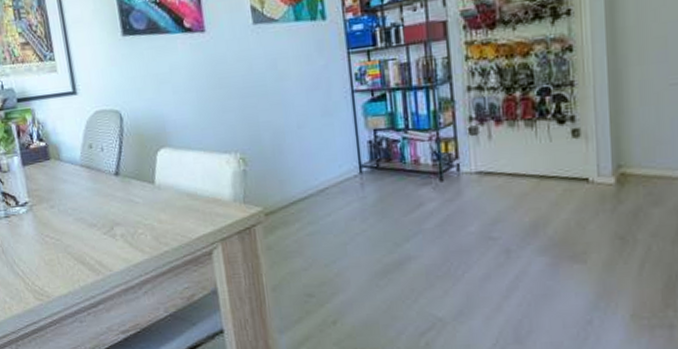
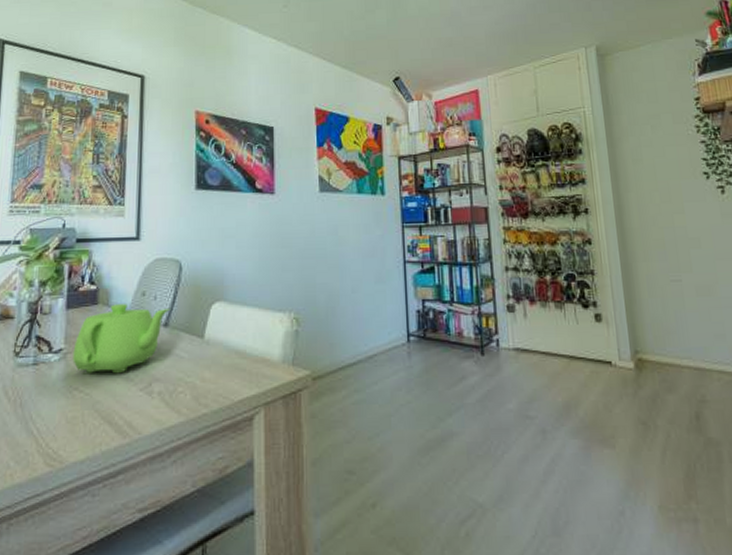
teapot: none [37,157,118,222] -> present [72,304,170,374]

